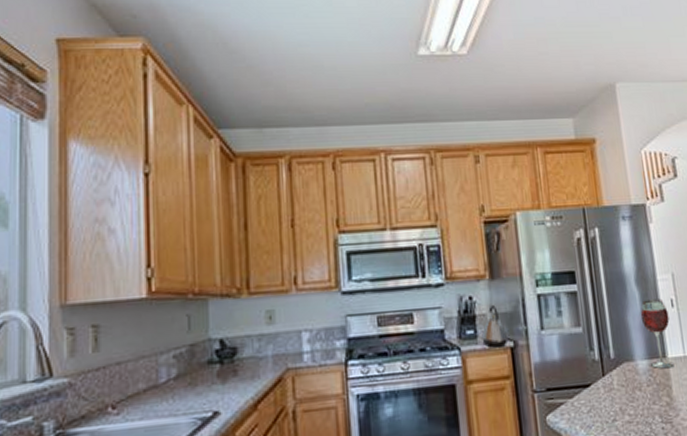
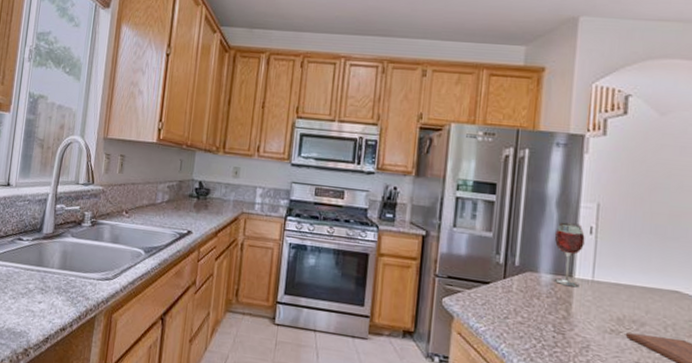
kettle: present [481,305,509,348] -> none [398,198,422,234]

